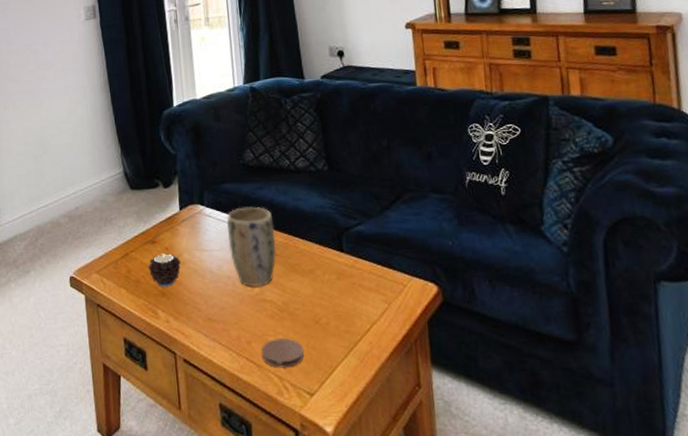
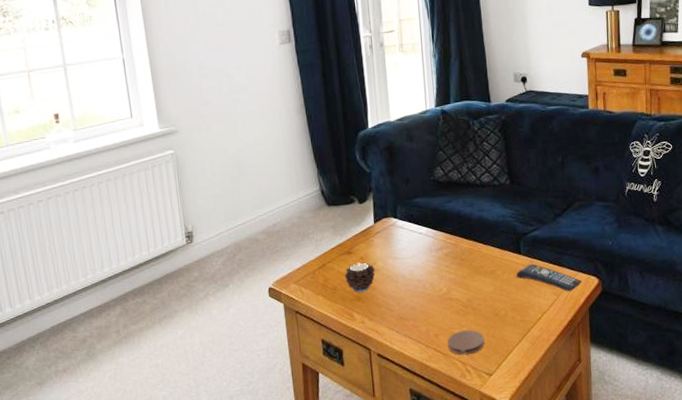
plant pot: present [227,206,277,287] -> none [418,218,463,288]
remote control: none [339,263,418,300] -> present [517,263,582,292]

